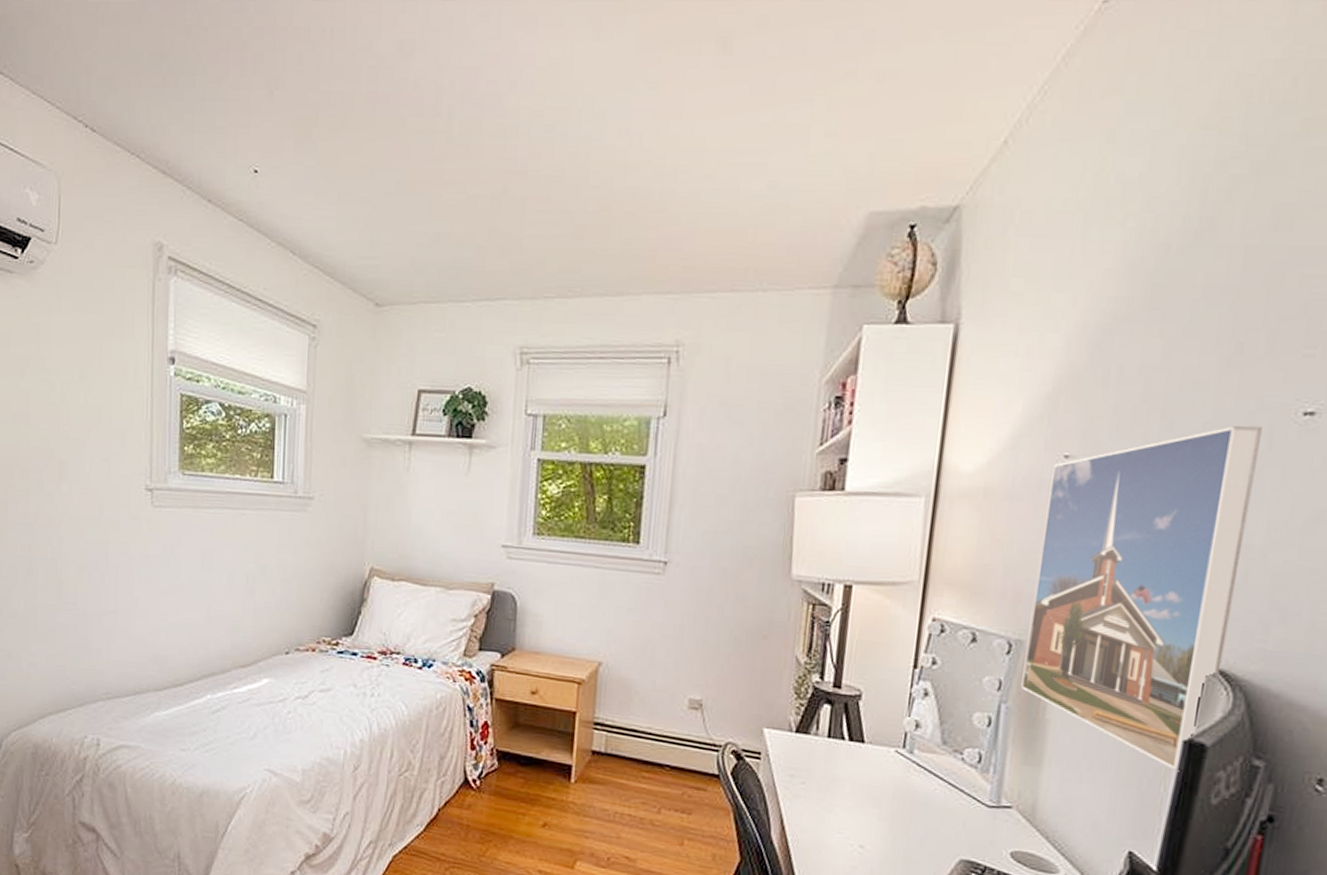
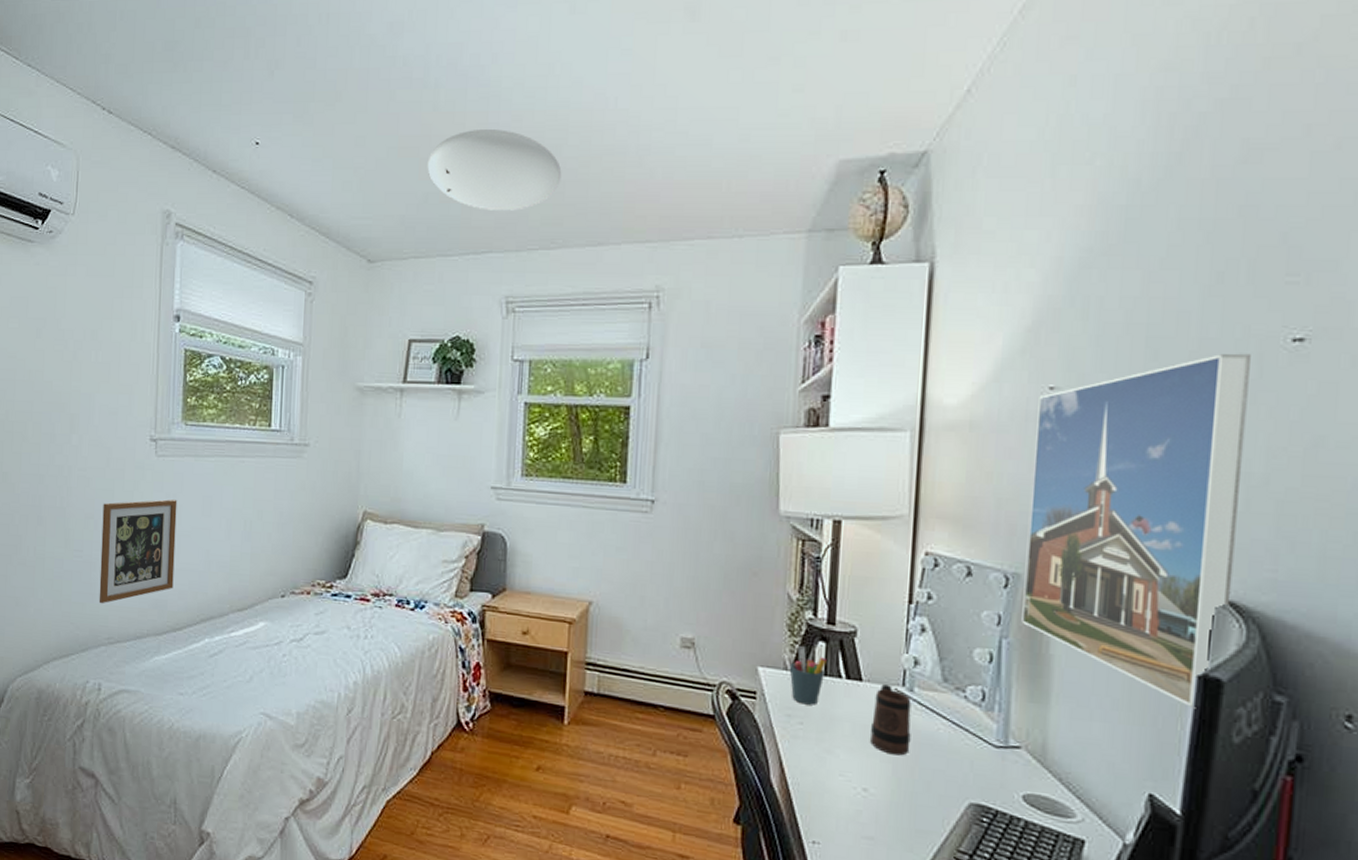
picture frame: none [95,552,176,659] -> present [99,499,177,604]
ceiling light: none [439,165,582,255] -> present [427,129,562,211]
pen holder: none [794,708,831,766] -> present [789,646,827,705]
mug: none [869,746,911,815] -> present [870,684,912,756]

